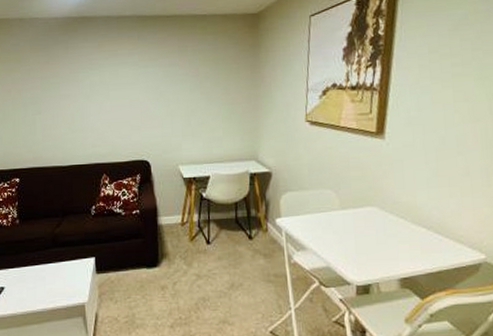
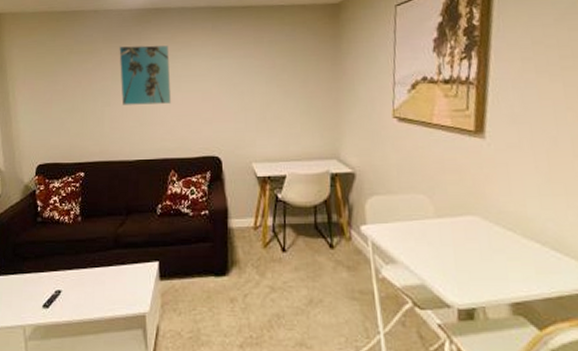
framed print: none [47,53,101,113] -> present [119,45,172,105]

